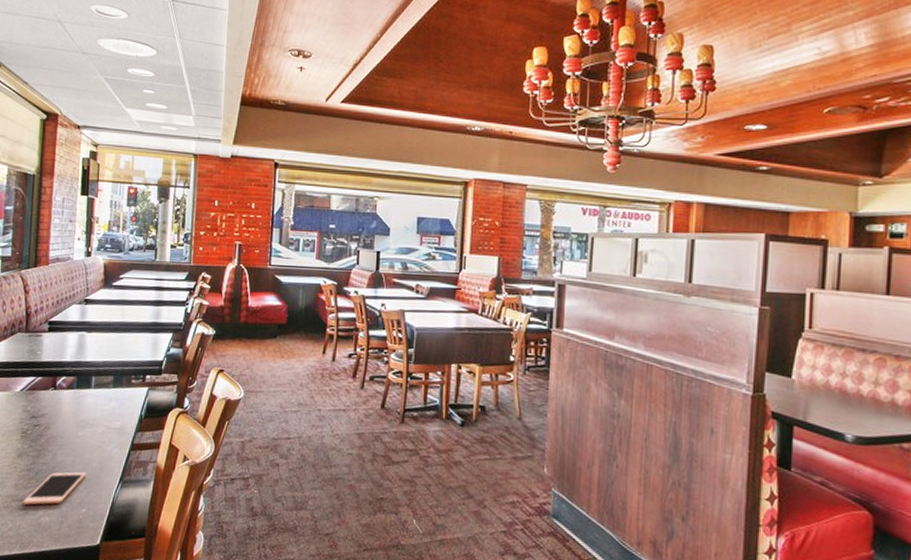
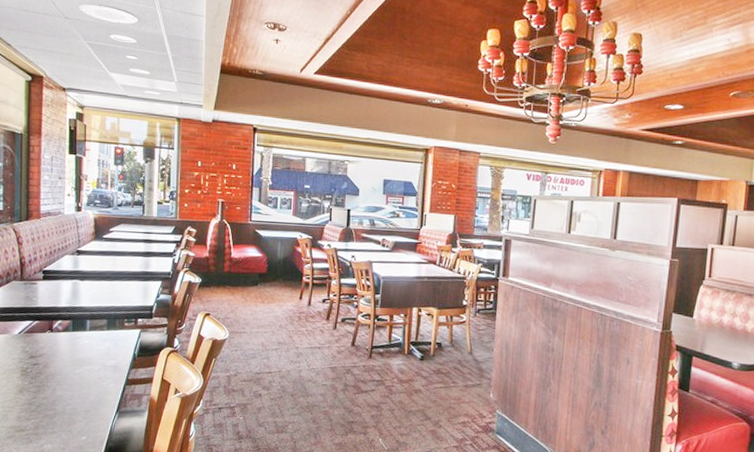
cell phone: present [22,471,86,505] -> none [25,404,85,435]

